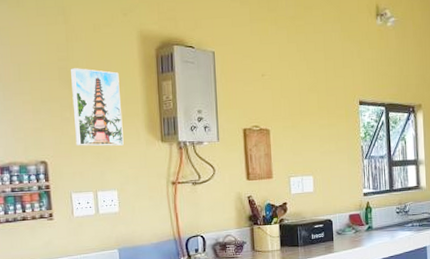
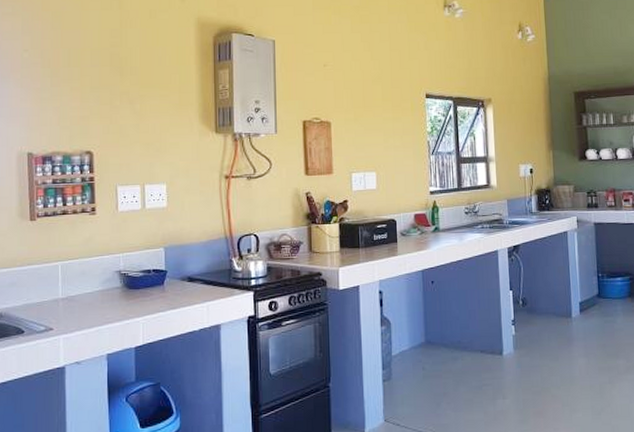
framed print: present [70,68,124,146] -> none [122,54,175,137]

